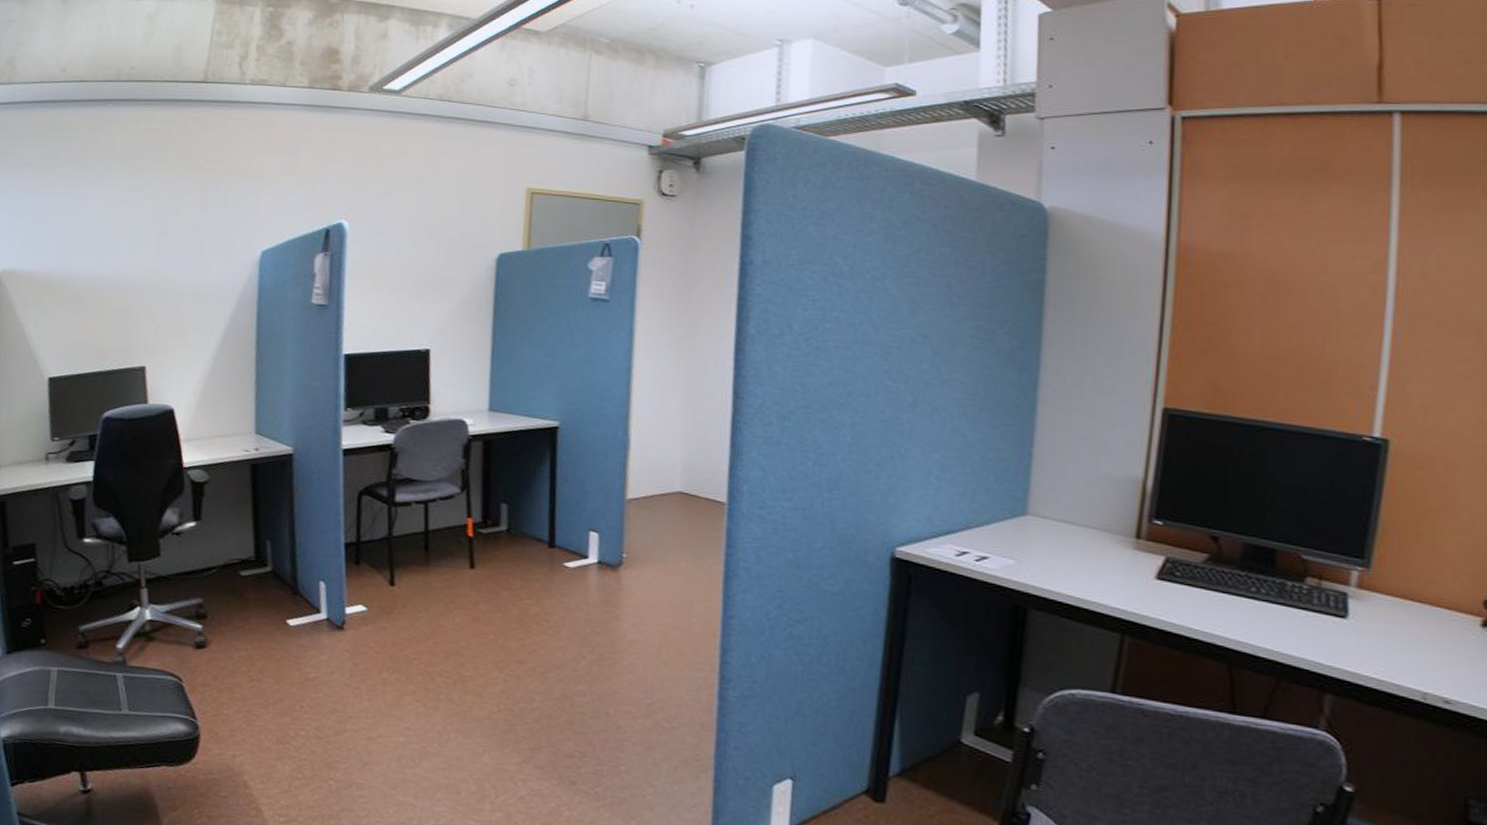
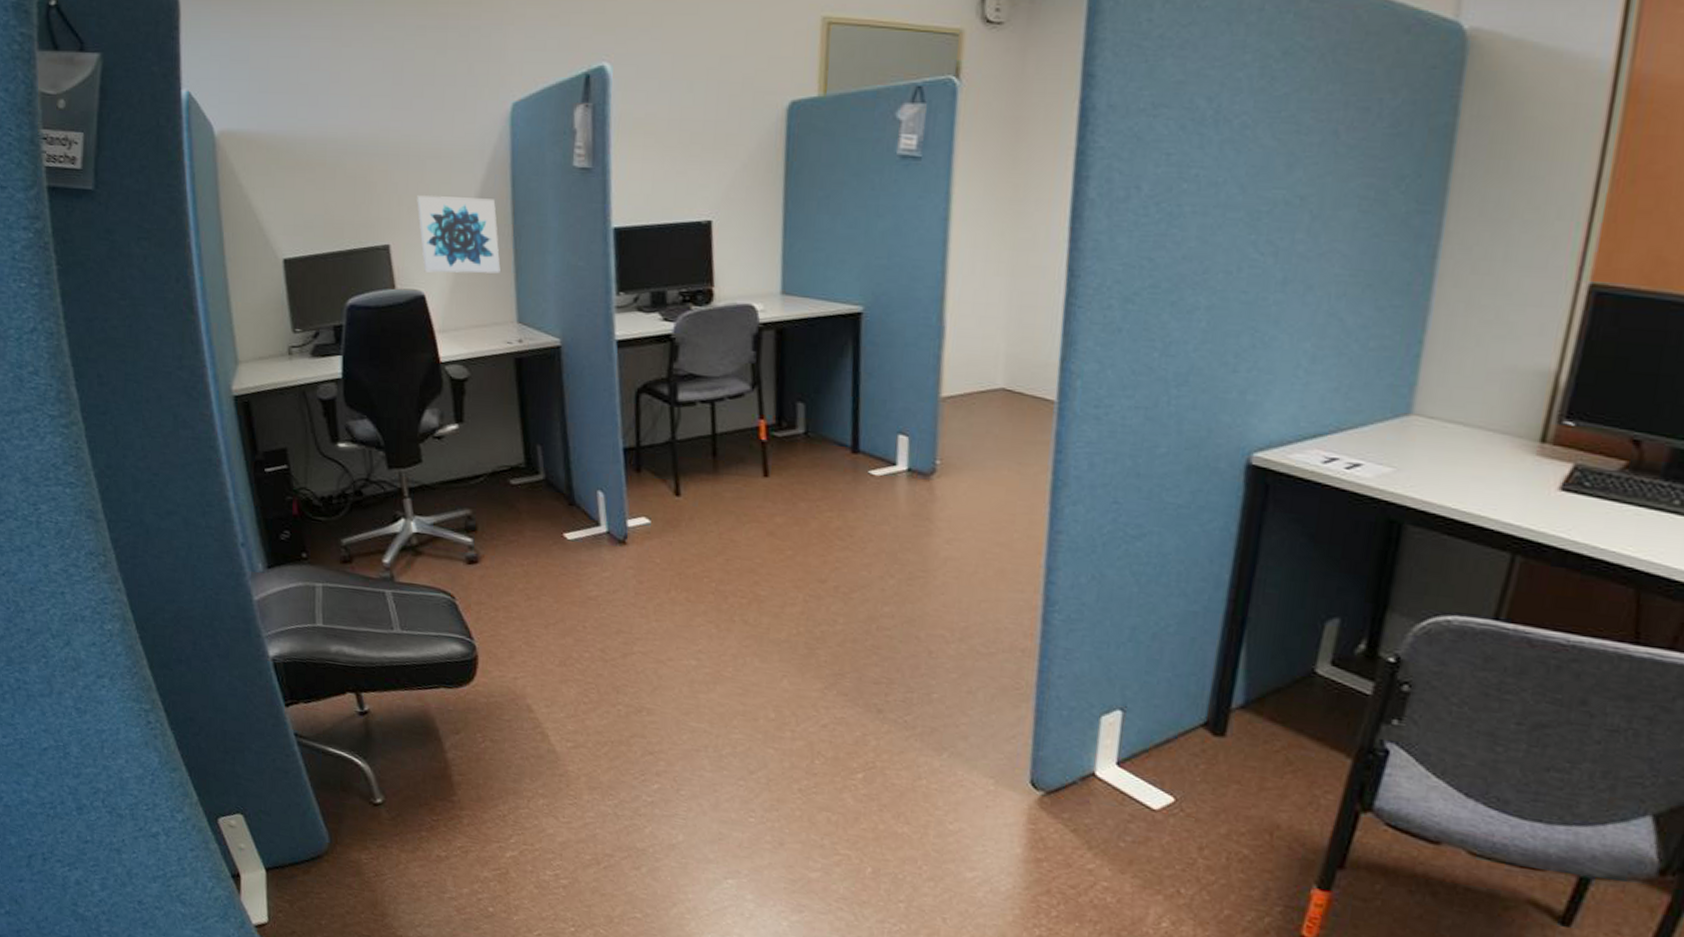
wall art: none [172,325,243,392] -> present [417,195,501,274]

